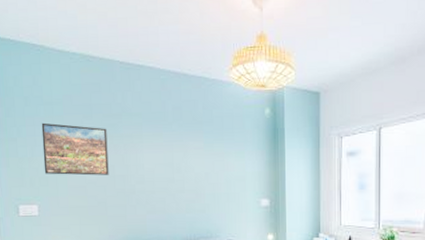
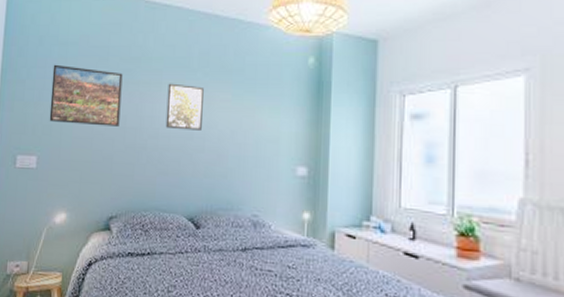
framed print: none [148,135,181,175] -> present [165,83,204,130]

